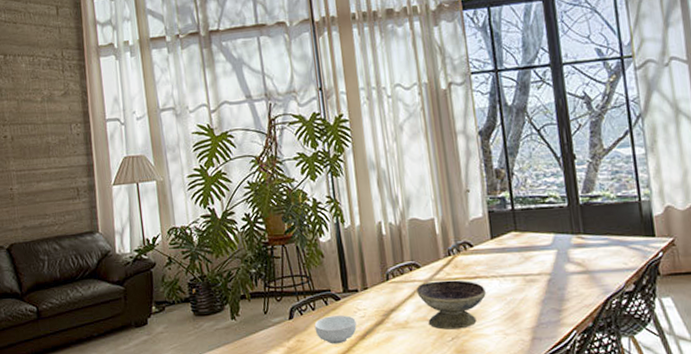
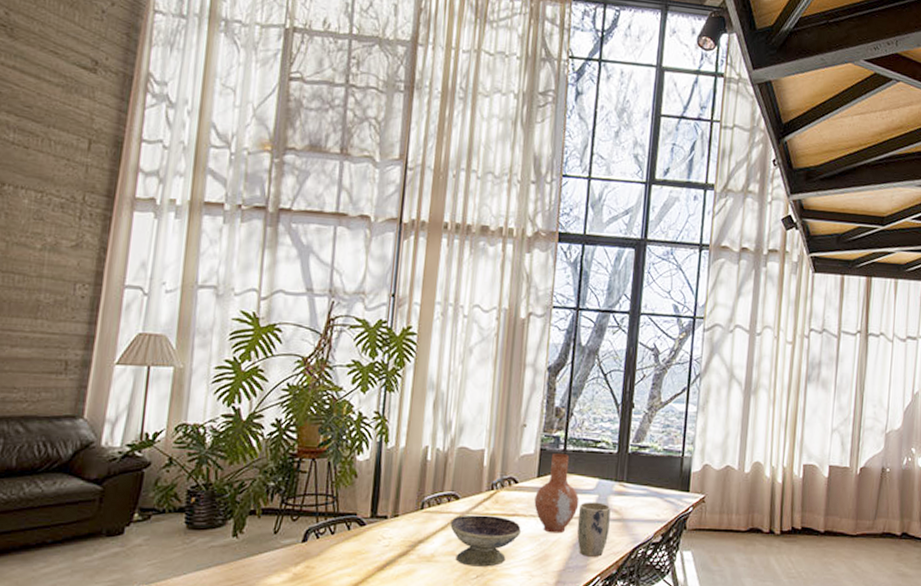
cereal bowl: present [314,315,357,344] -> none [329,542,378,574]
vase: none [492,212,539,292] -> present [534,452,579,534]
plant pot: none [539,257,577,312] -> present [577,502,611,557]

